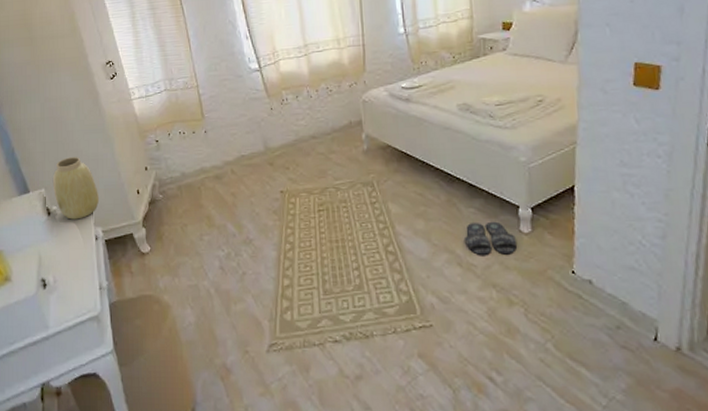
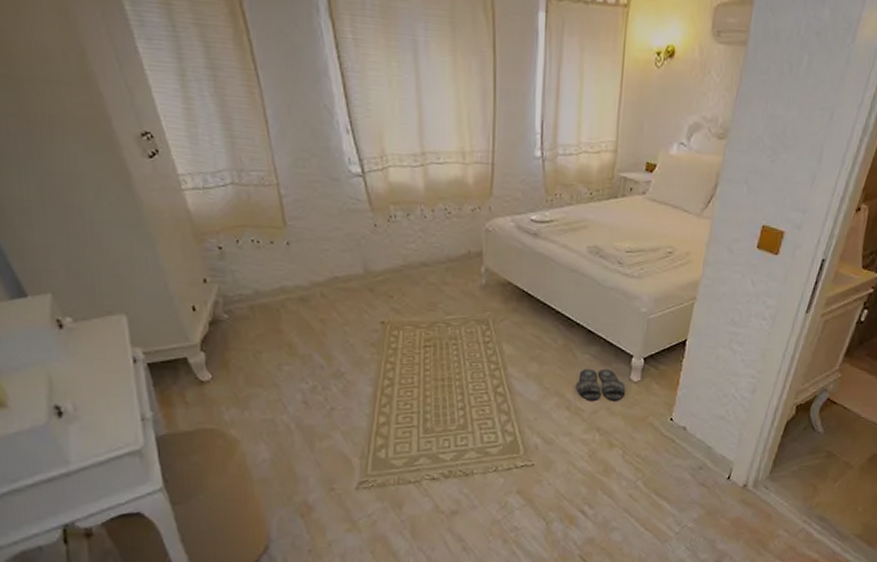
vase: present [52,157,100,220] -> none [63,256,138,336]

